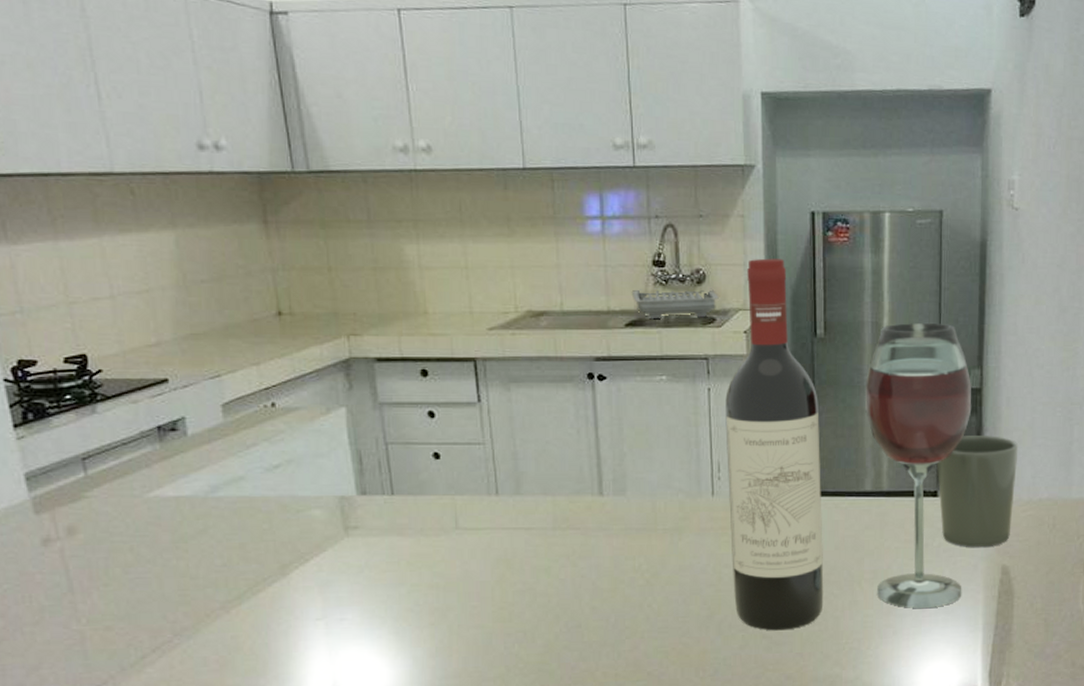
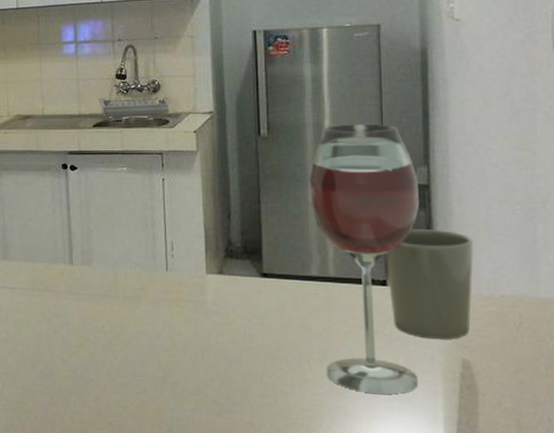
wine bottle: present [725,258,824,631] -> none [178,70,273,399]

